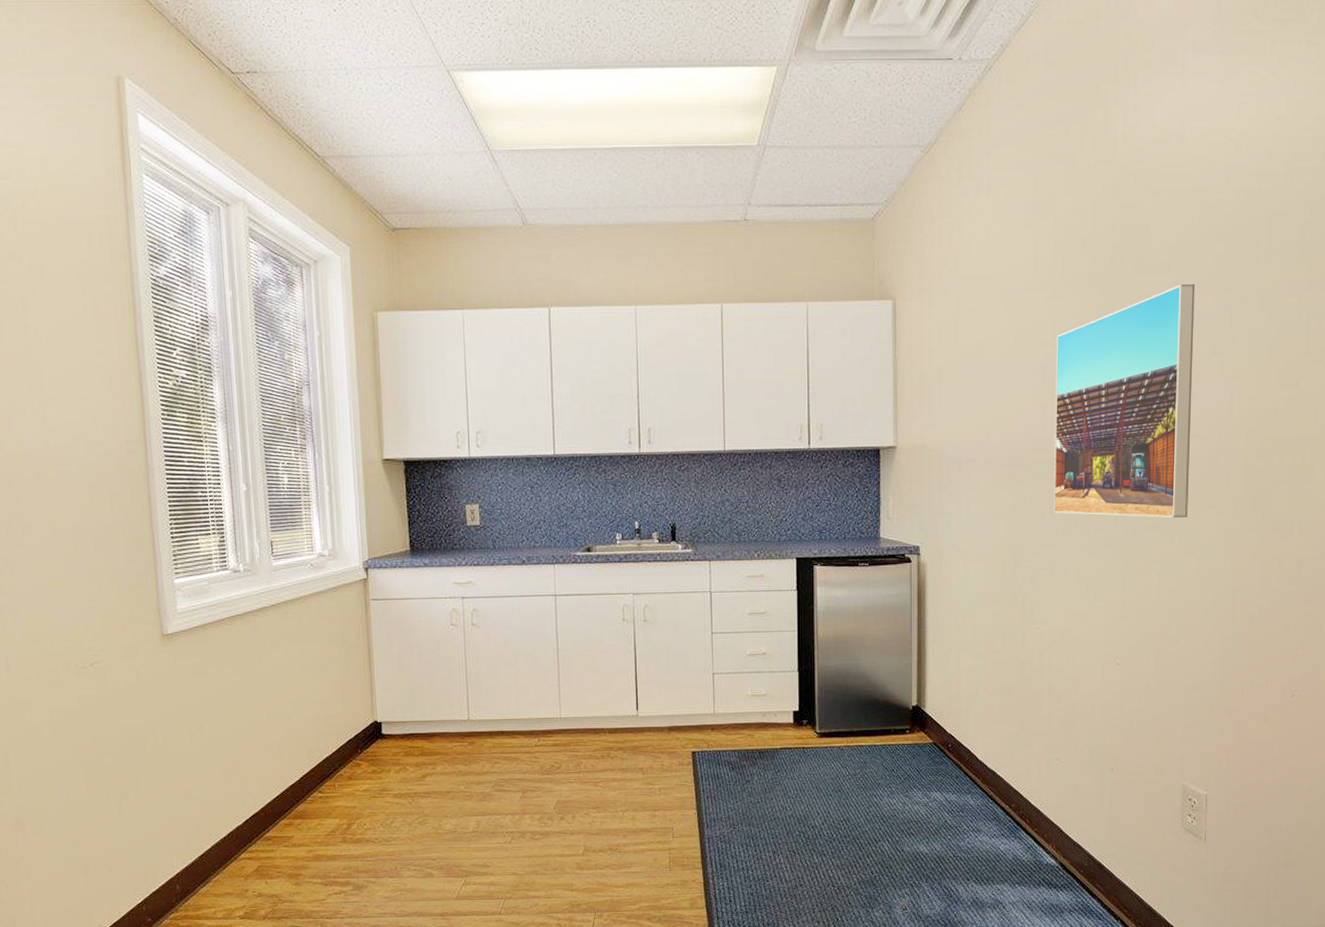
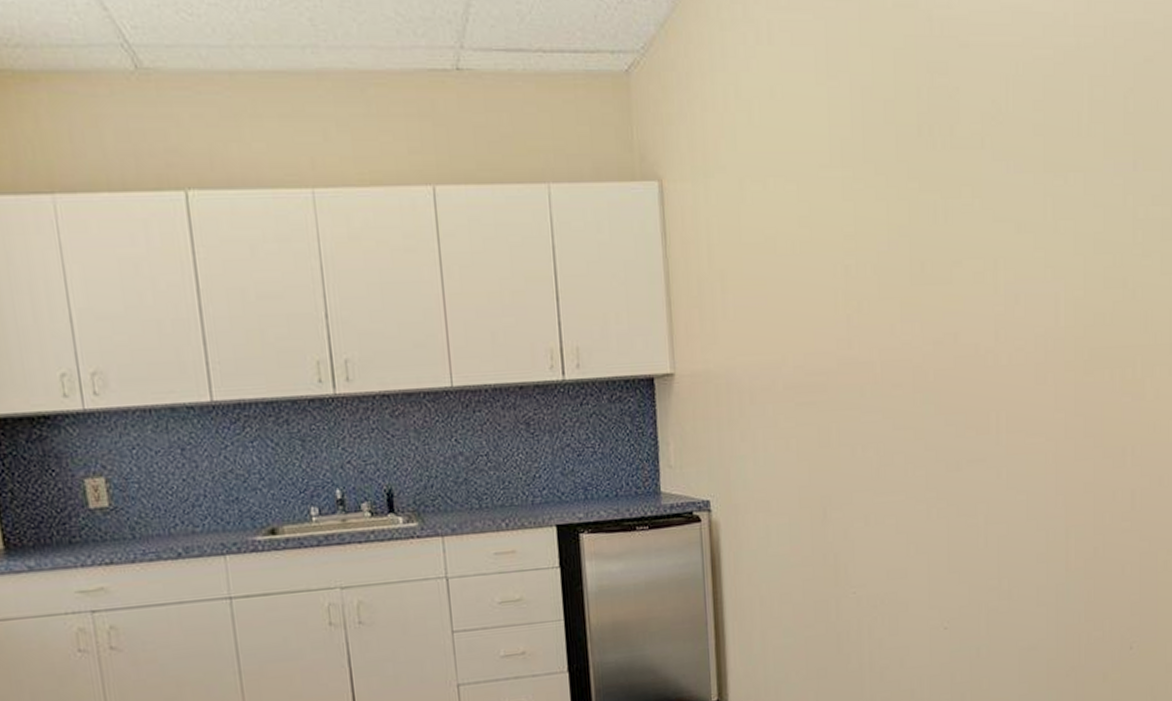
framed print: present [1053,283,1195,518] -> none [859,161,1015,451]

